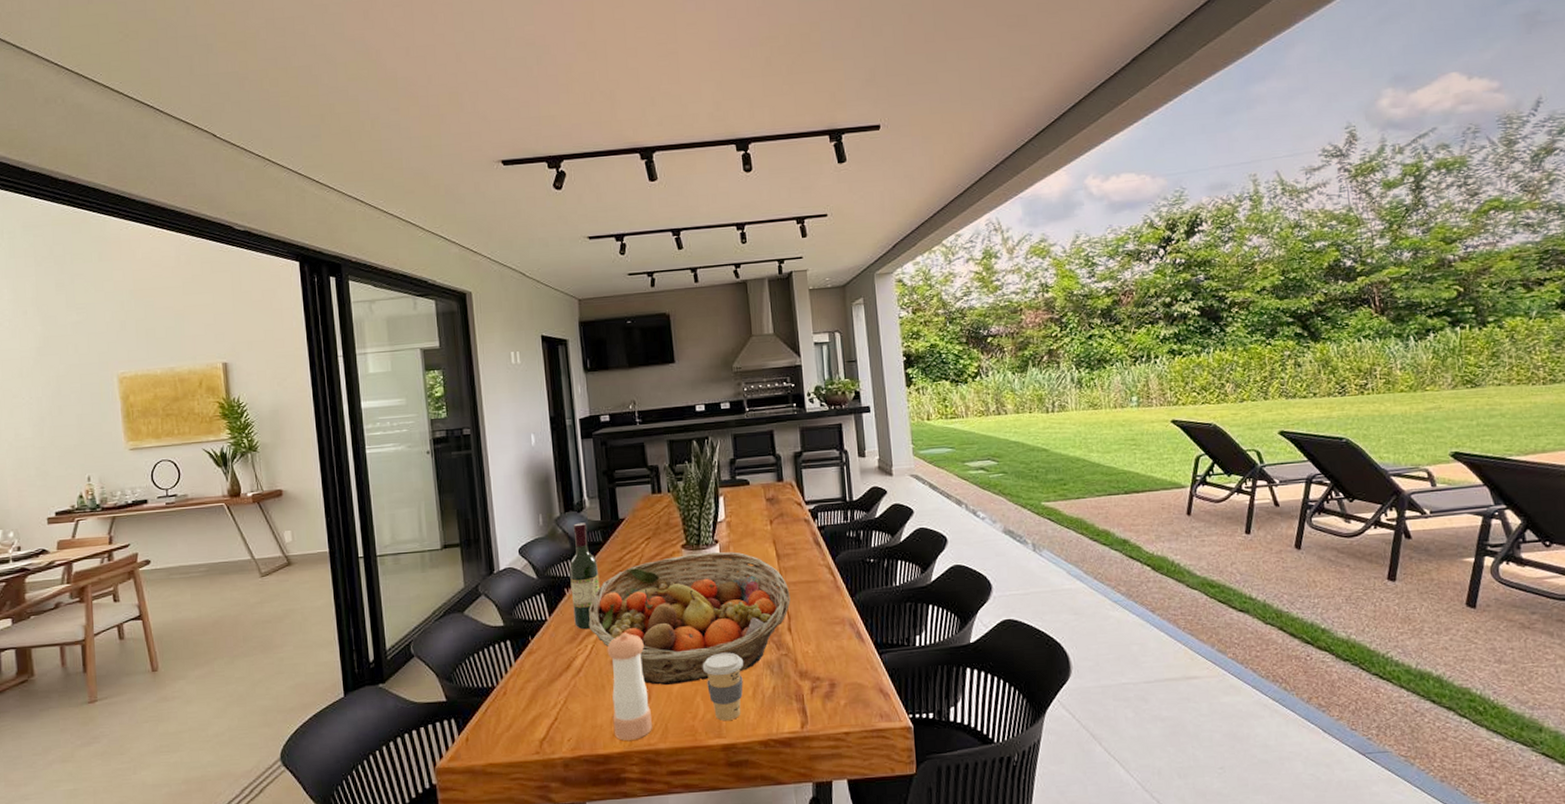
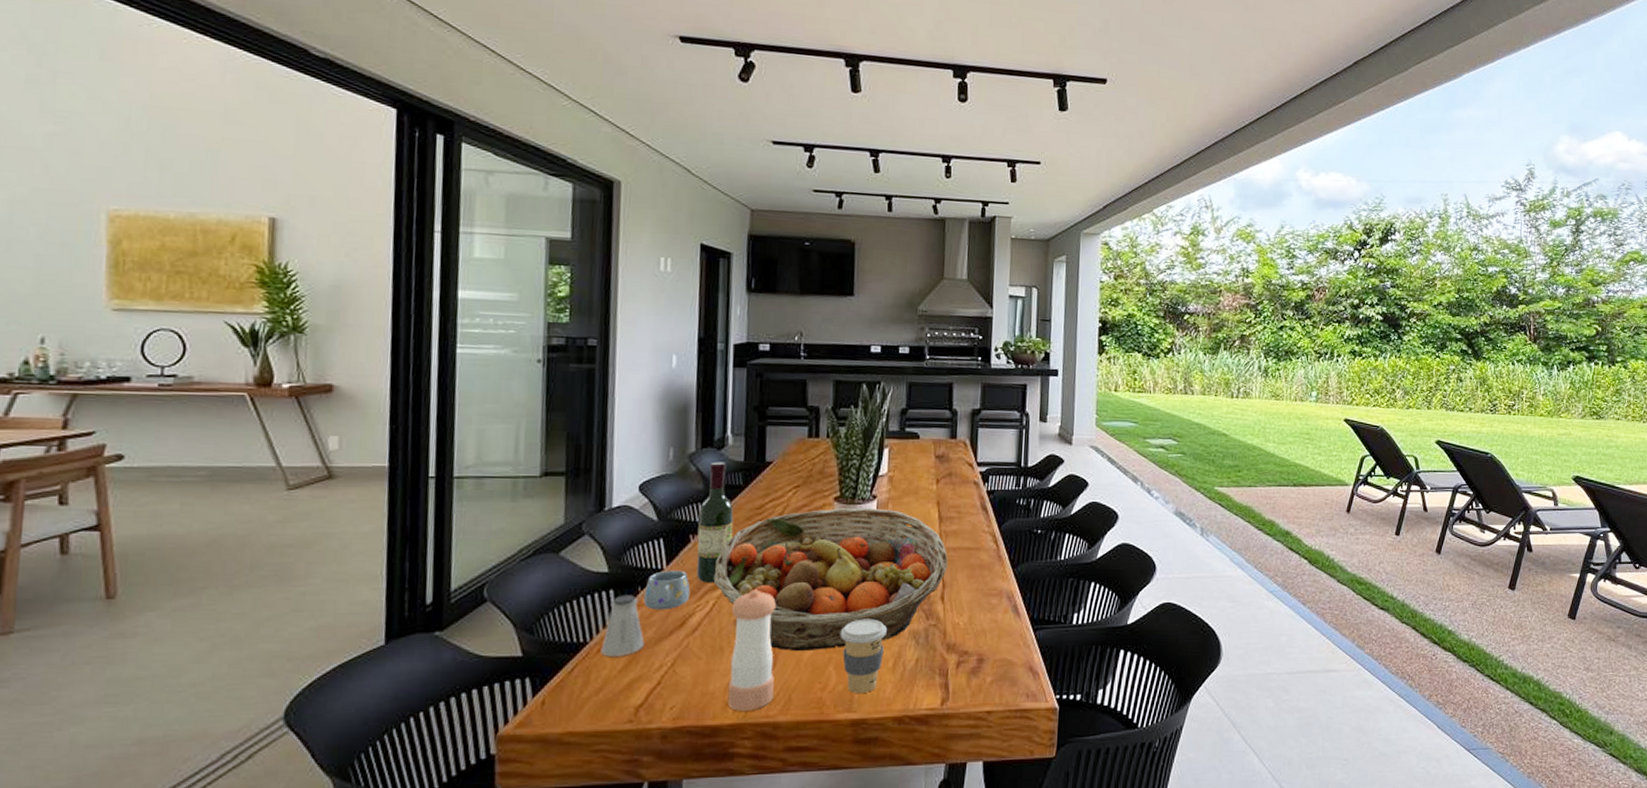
saltshaker: none [506,644,540,699] -> present [601,595,645,658]
mug: none [534,620,572,656] -> present [644,570,691,610]

